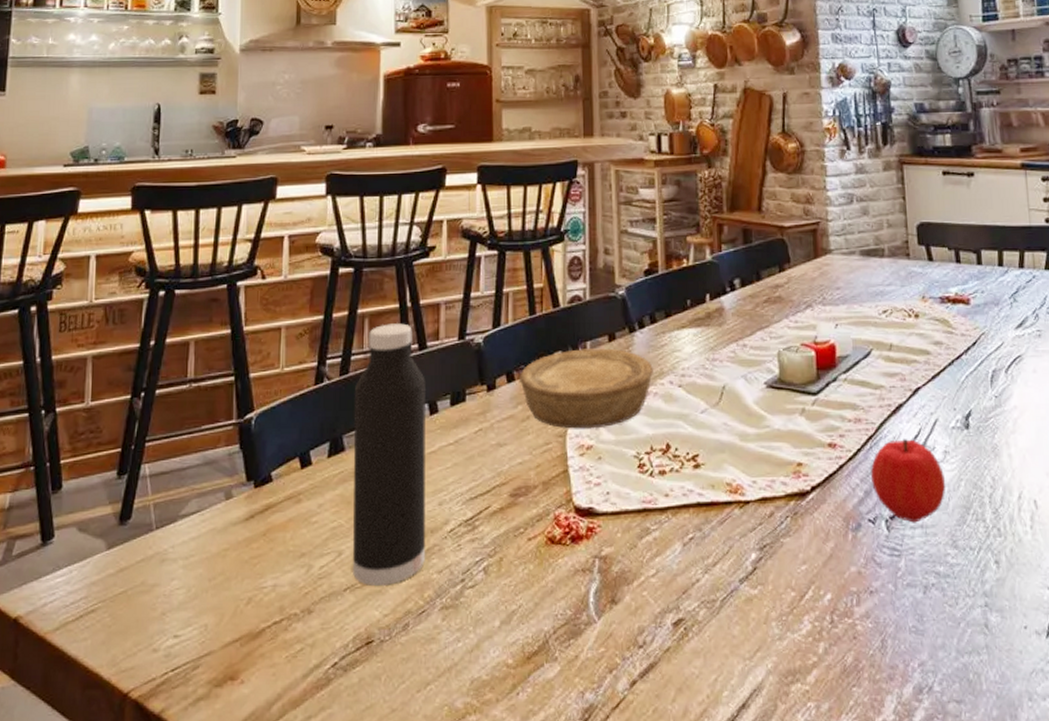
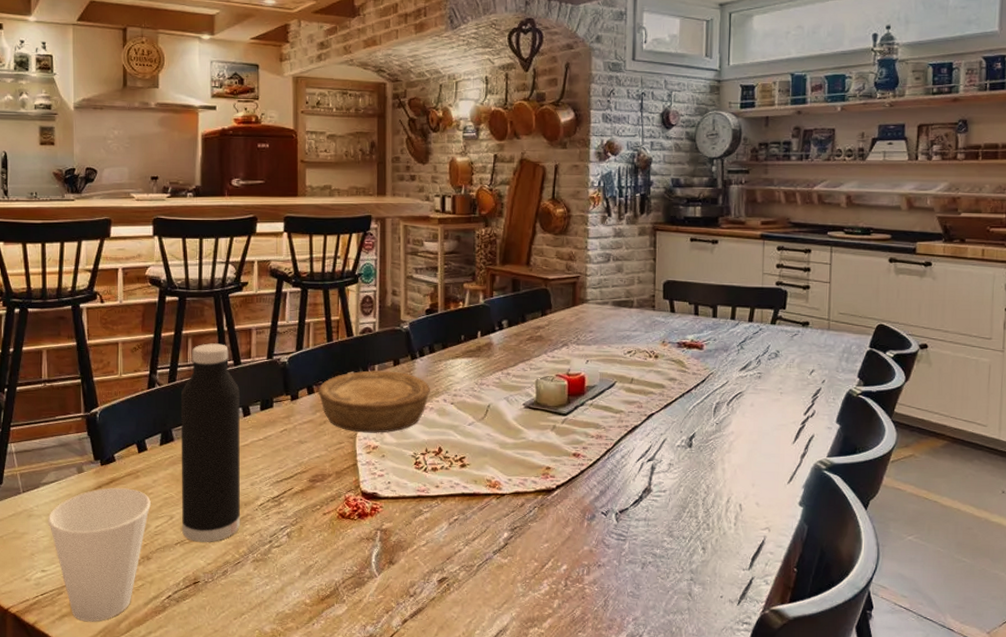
cup: none [185,517,315,706] -> present [48,488,151,622]
fruit: present [871,439,946,523] -> none [607,453,668,517]

